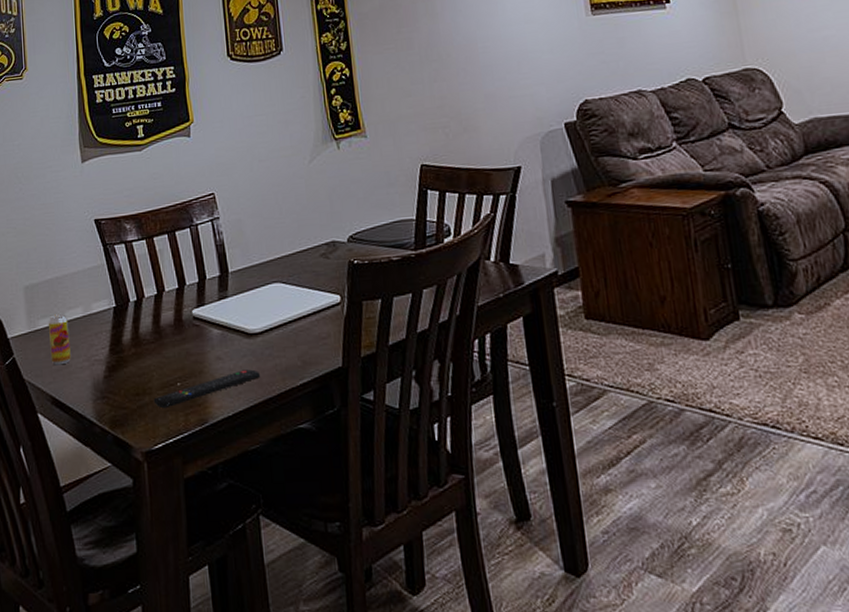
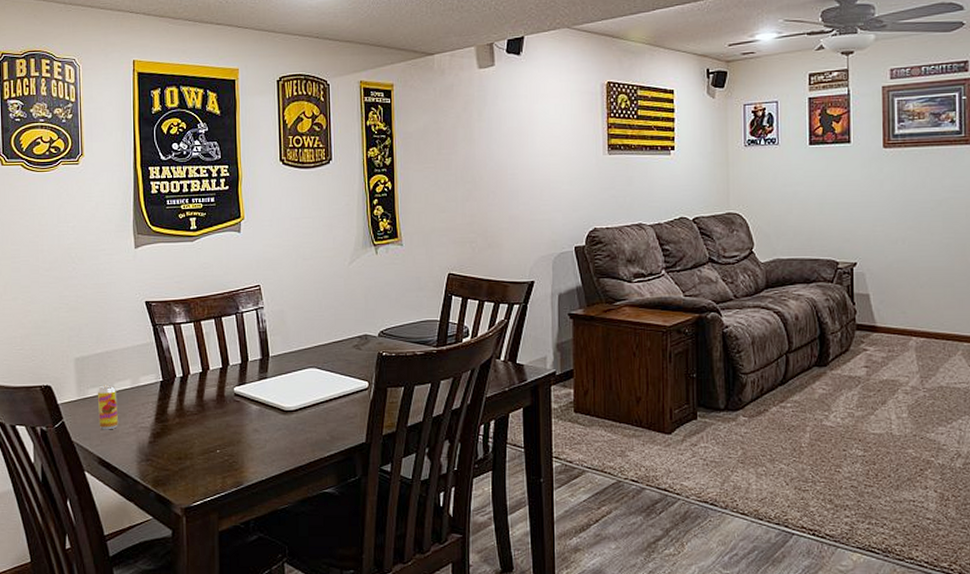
remote control: present [153,369,261,409] -> none [194,441,293,472]

